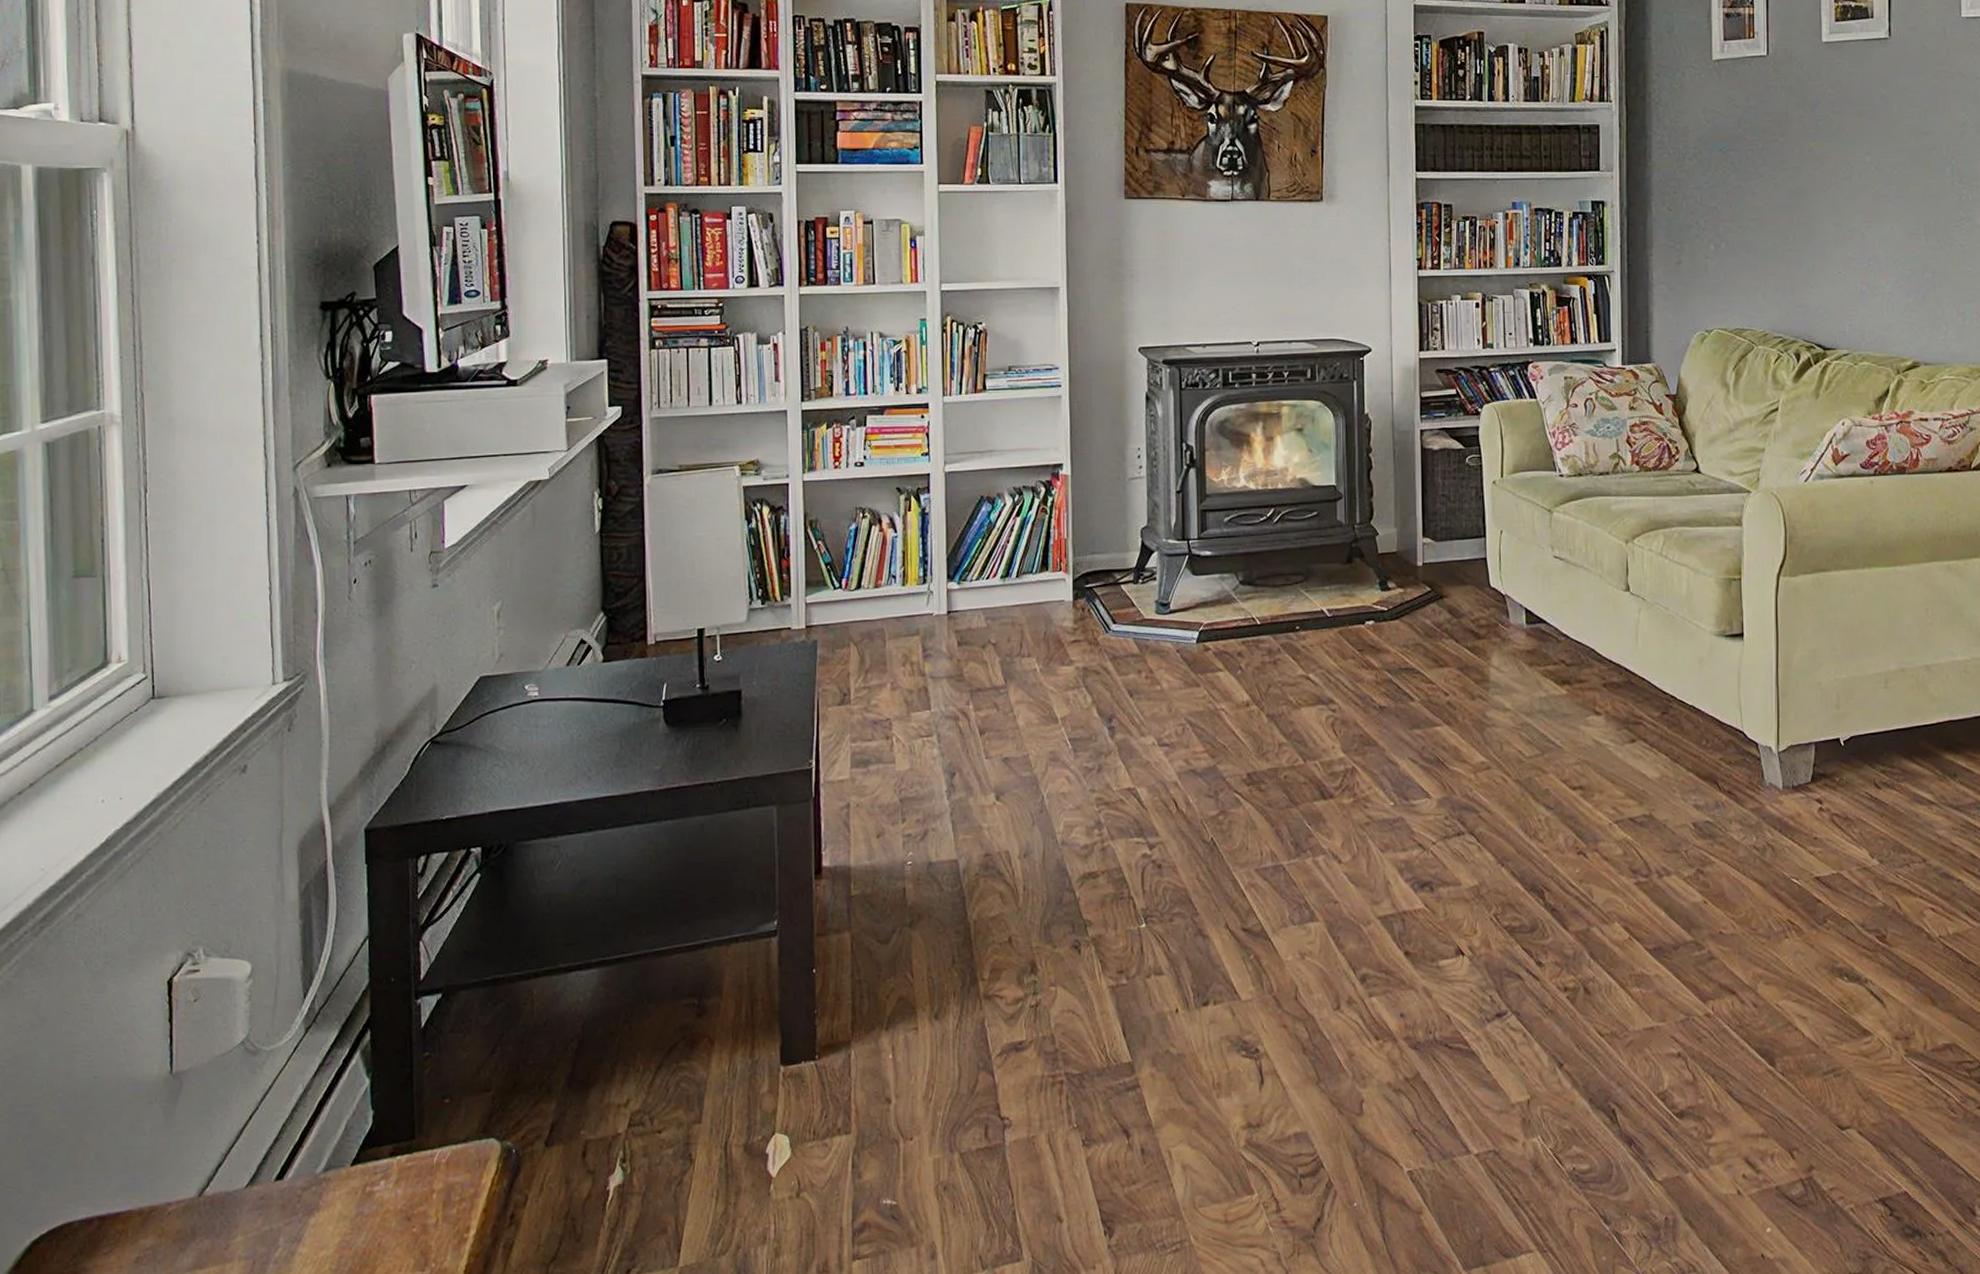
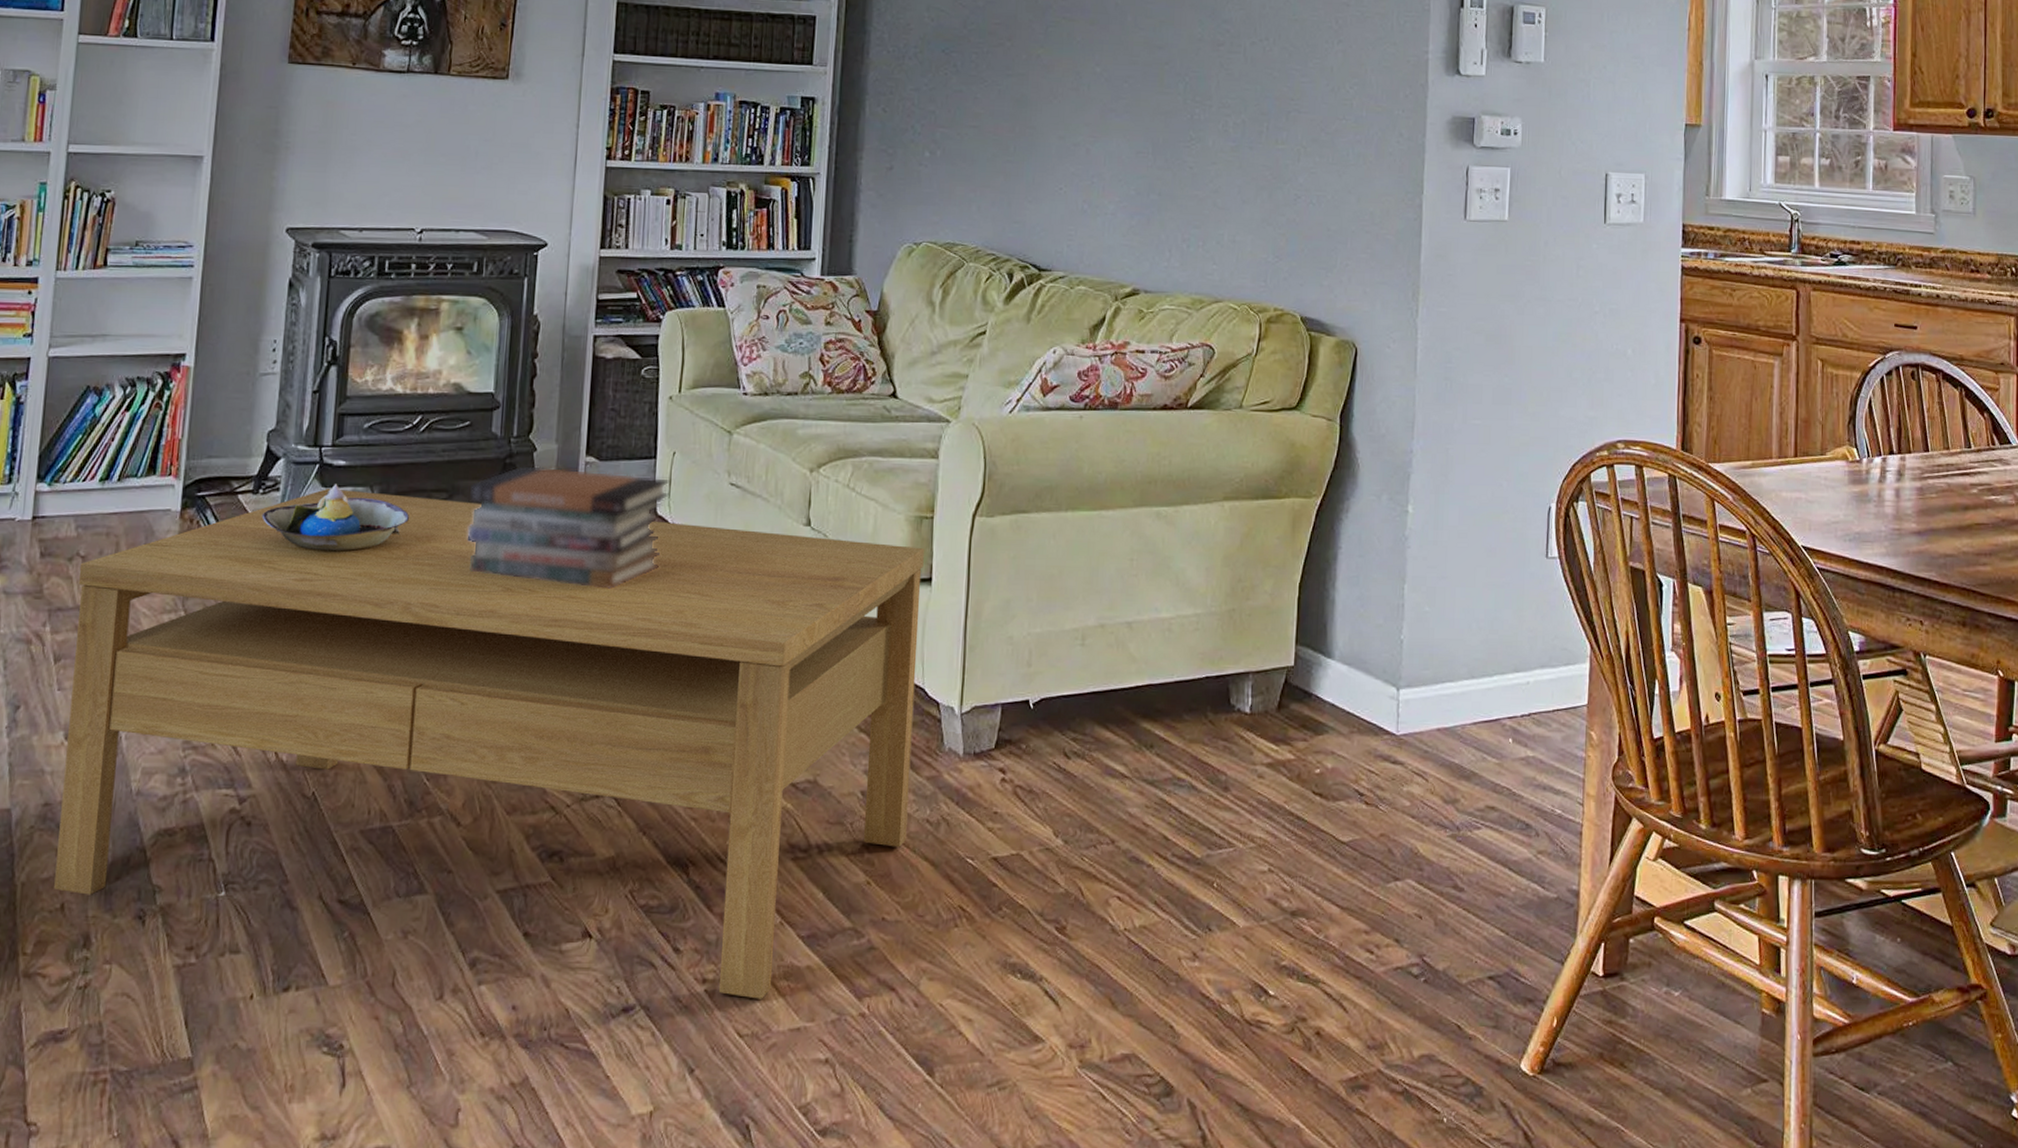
coffee table: none [992,576,1736,1004] -> present [54,488,924,999]
decorative bowl: none [1143,572,1271,631] -> present [261,484,409,551]
book stack: none [1323,548,1500,654] -> present [468,464,670,589]

